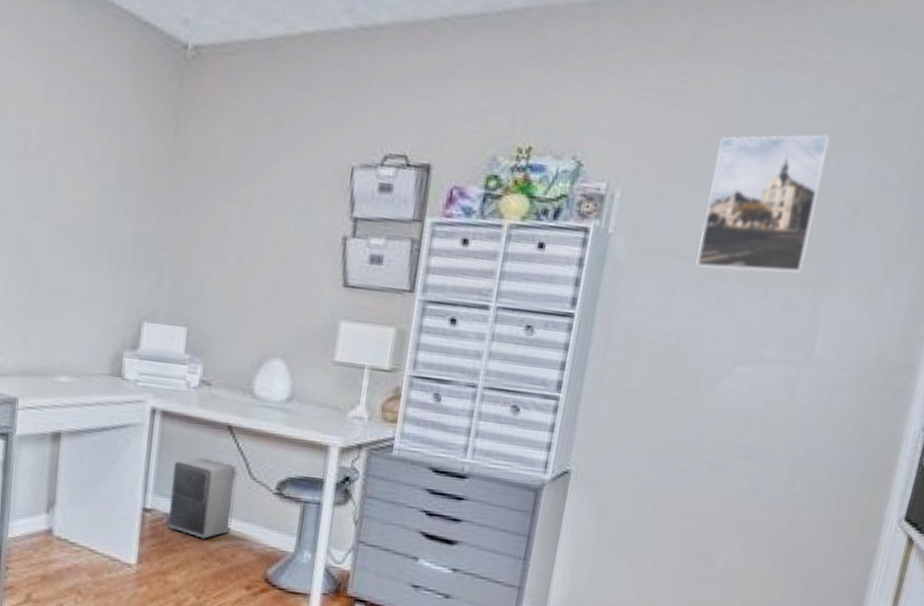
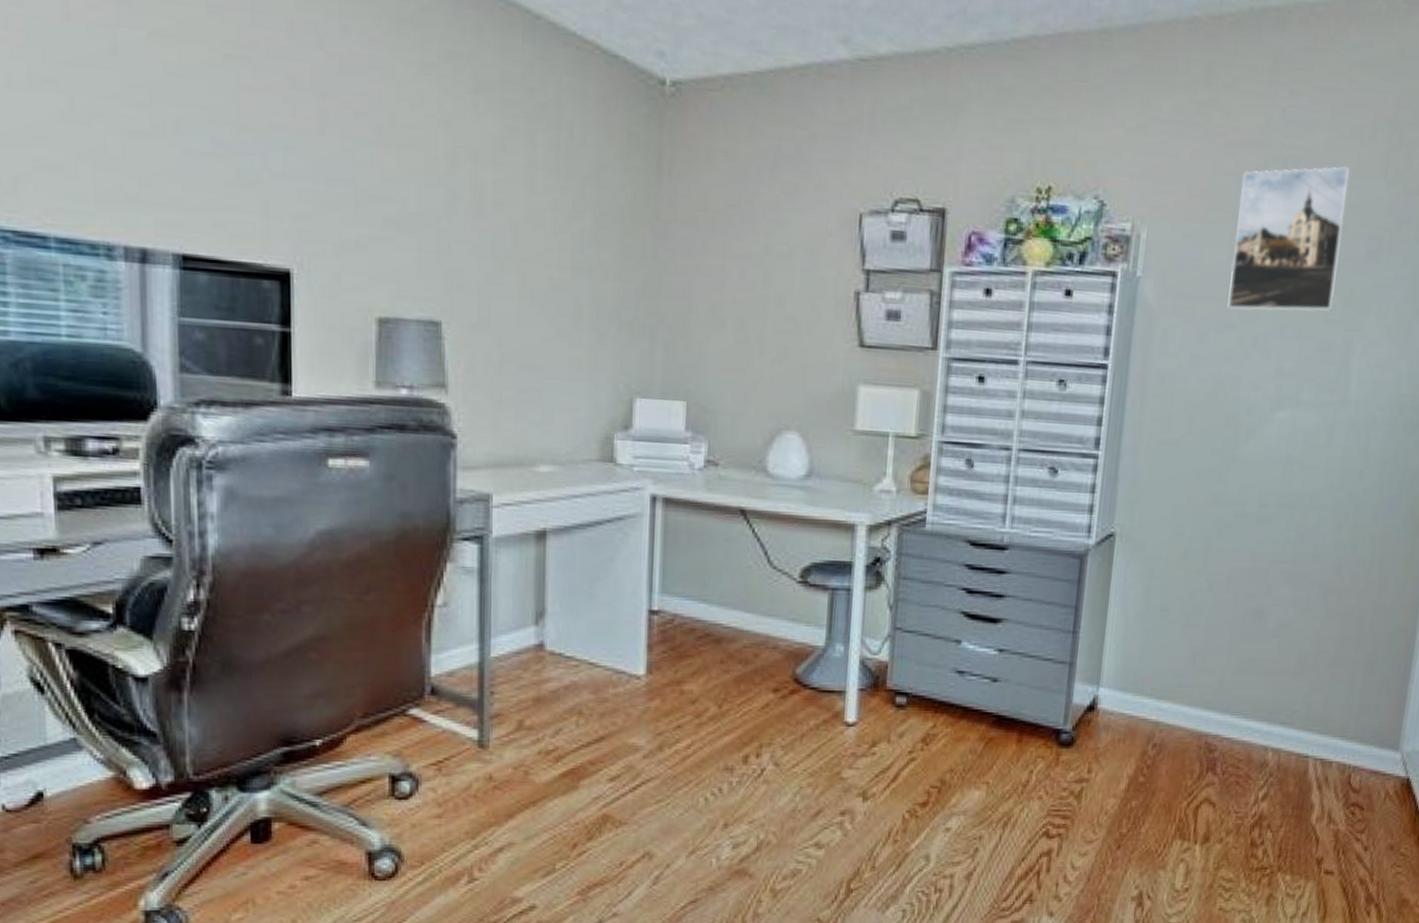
speaker: present [167,457,238,540] -> none [678,547,755,641]

